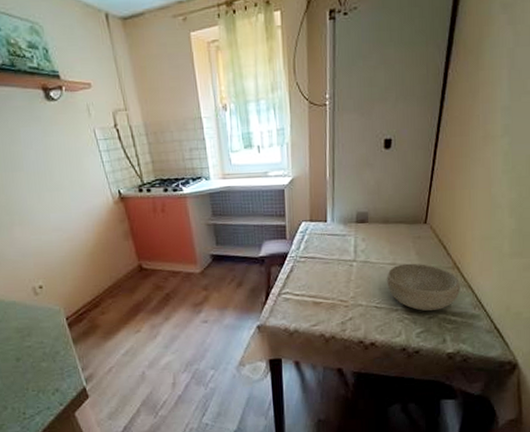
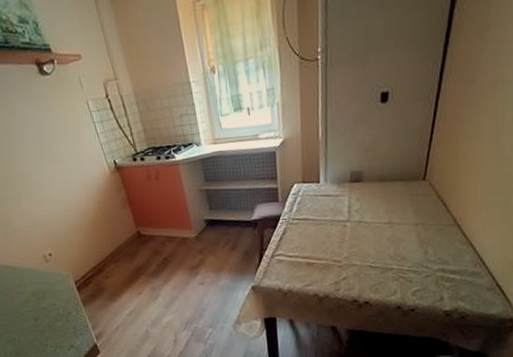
bowl: present [387,263,460,311] -> none [382,221,460,270]

